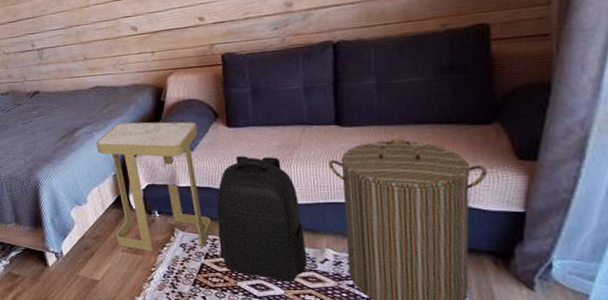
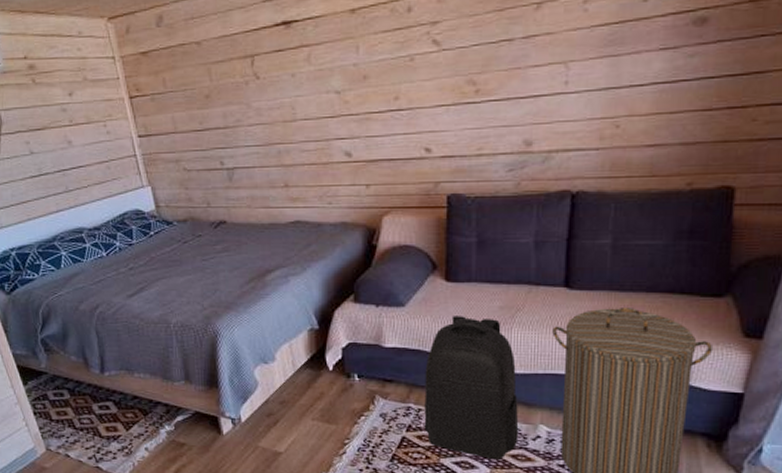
side table: present [95,121,213,252] -> none [291,268,419,422]

